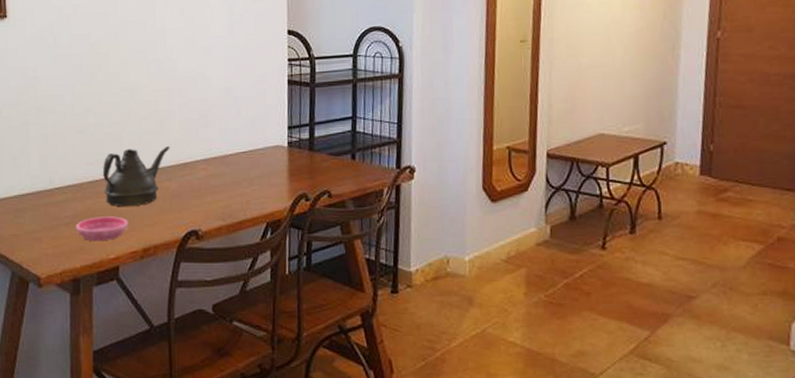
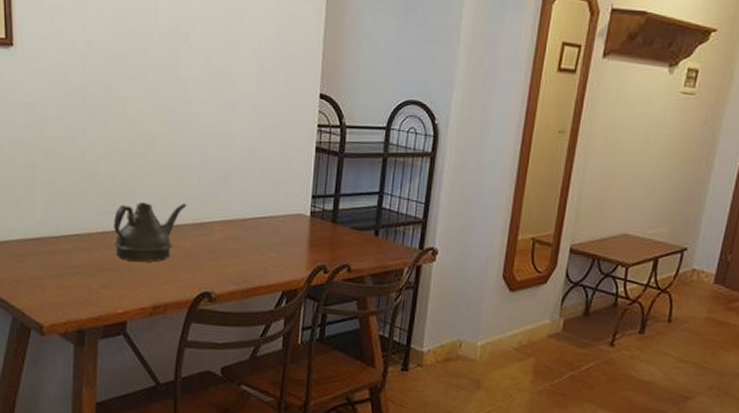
saucer: present [76,216,129,241] -> none [83,269,139,295]

